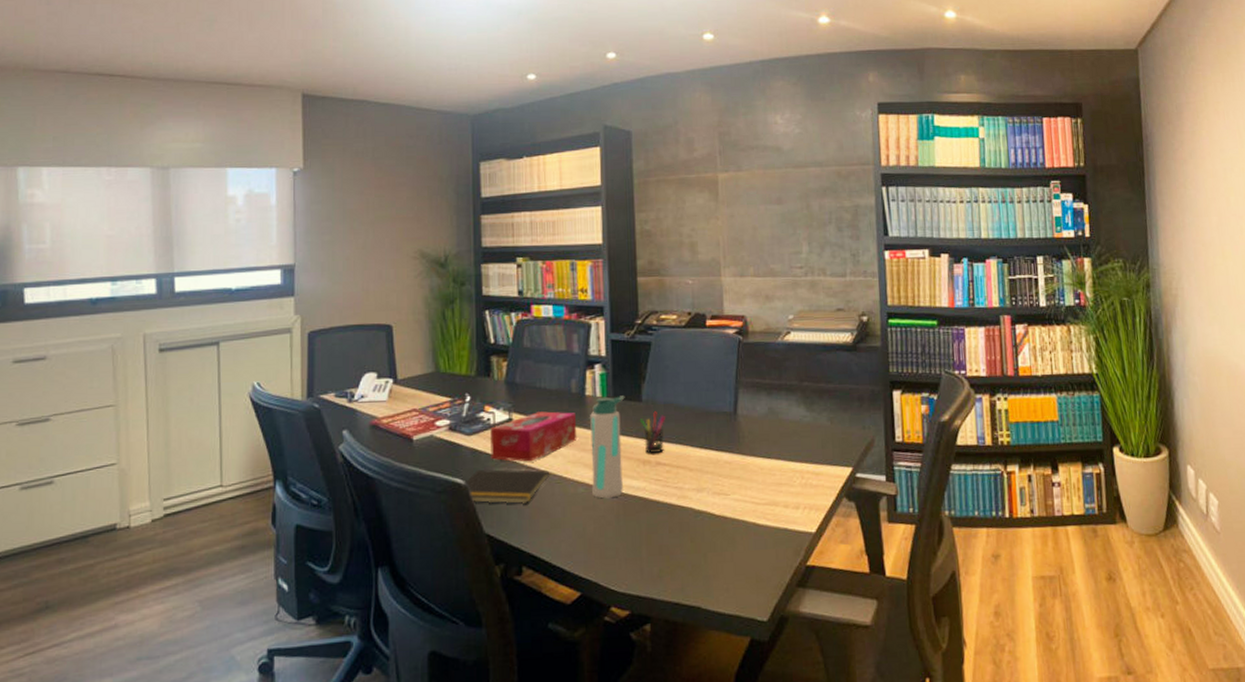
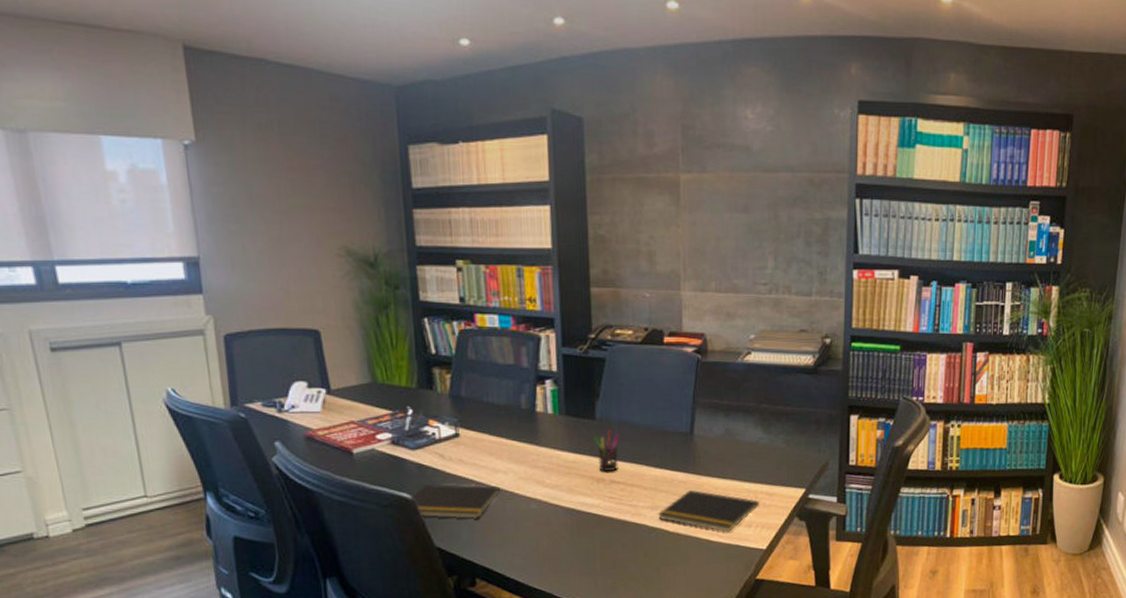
tissue box: present [490,411,577,462] -> none [436,427,529,478]
water bottle: present [590,395,625,499] -> none [541,413,578,515]
notepad: none [703,471,806,515] -> present [657,490,759,532]

